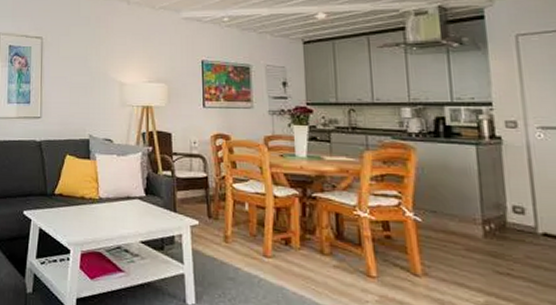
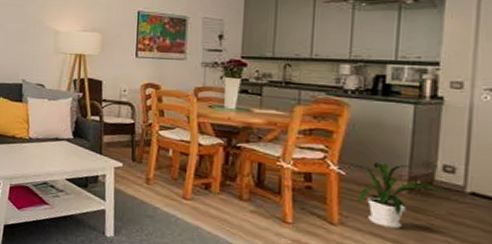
house plant: none [437,205,523,276] -> present [358,161,449,229]

